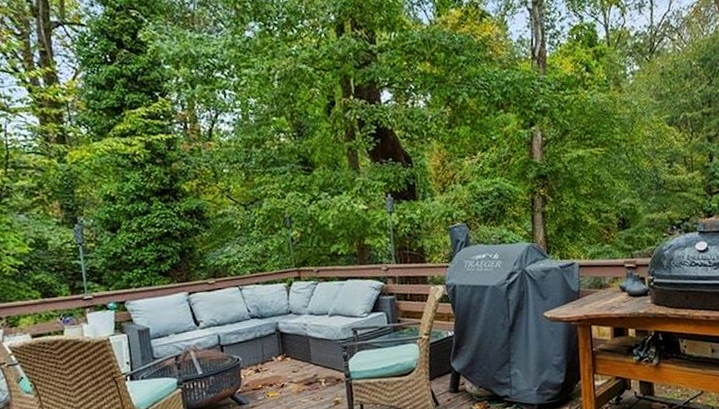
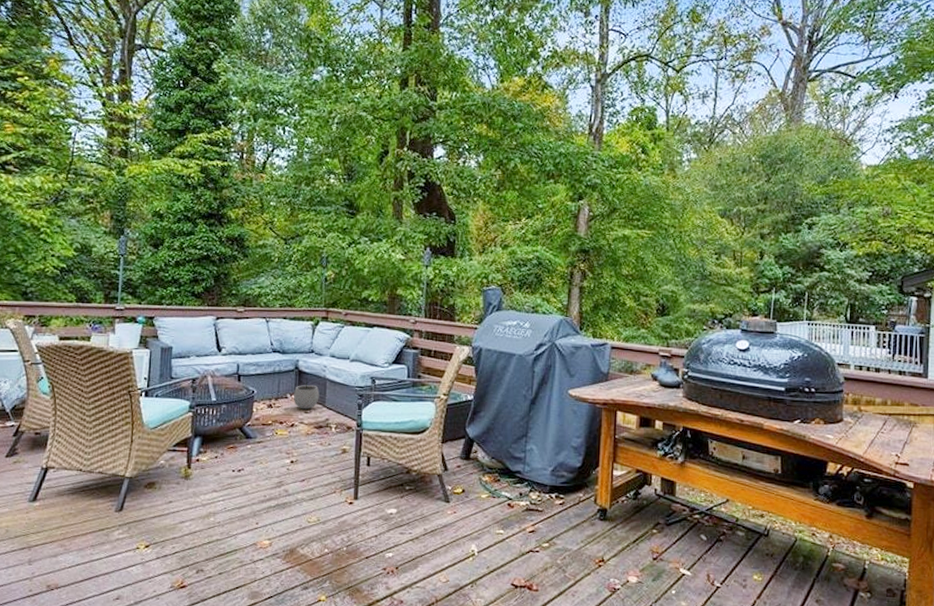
plant pot: none [278,339,305,370] -> present [294,378,320,410]

